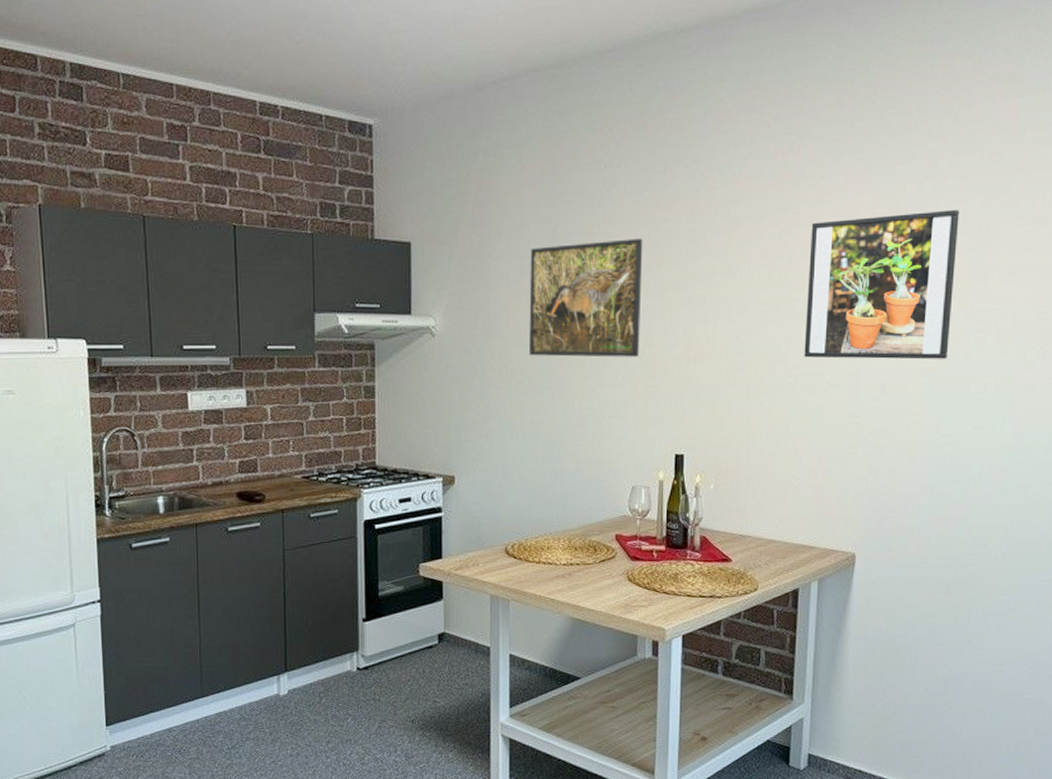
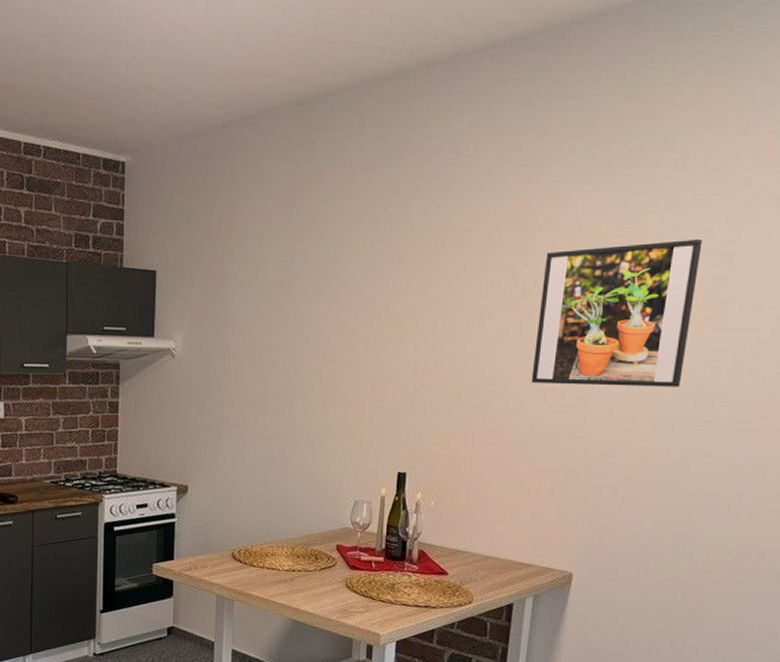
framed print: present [529,238,643,357] -> none [262,267,377,380]

